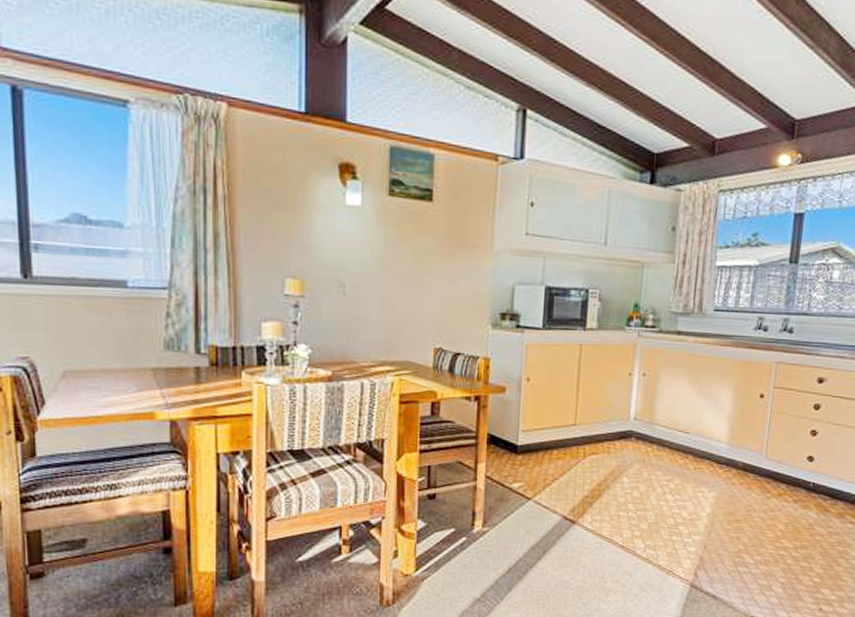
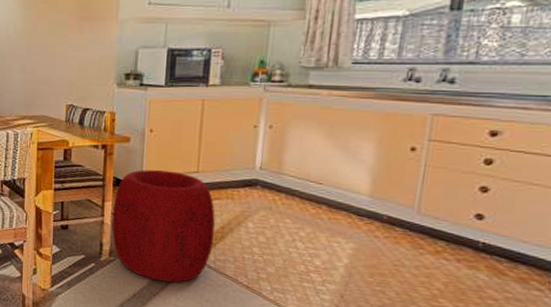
pouf: none [485,423,592,550] -> present [112,169,215,283]

